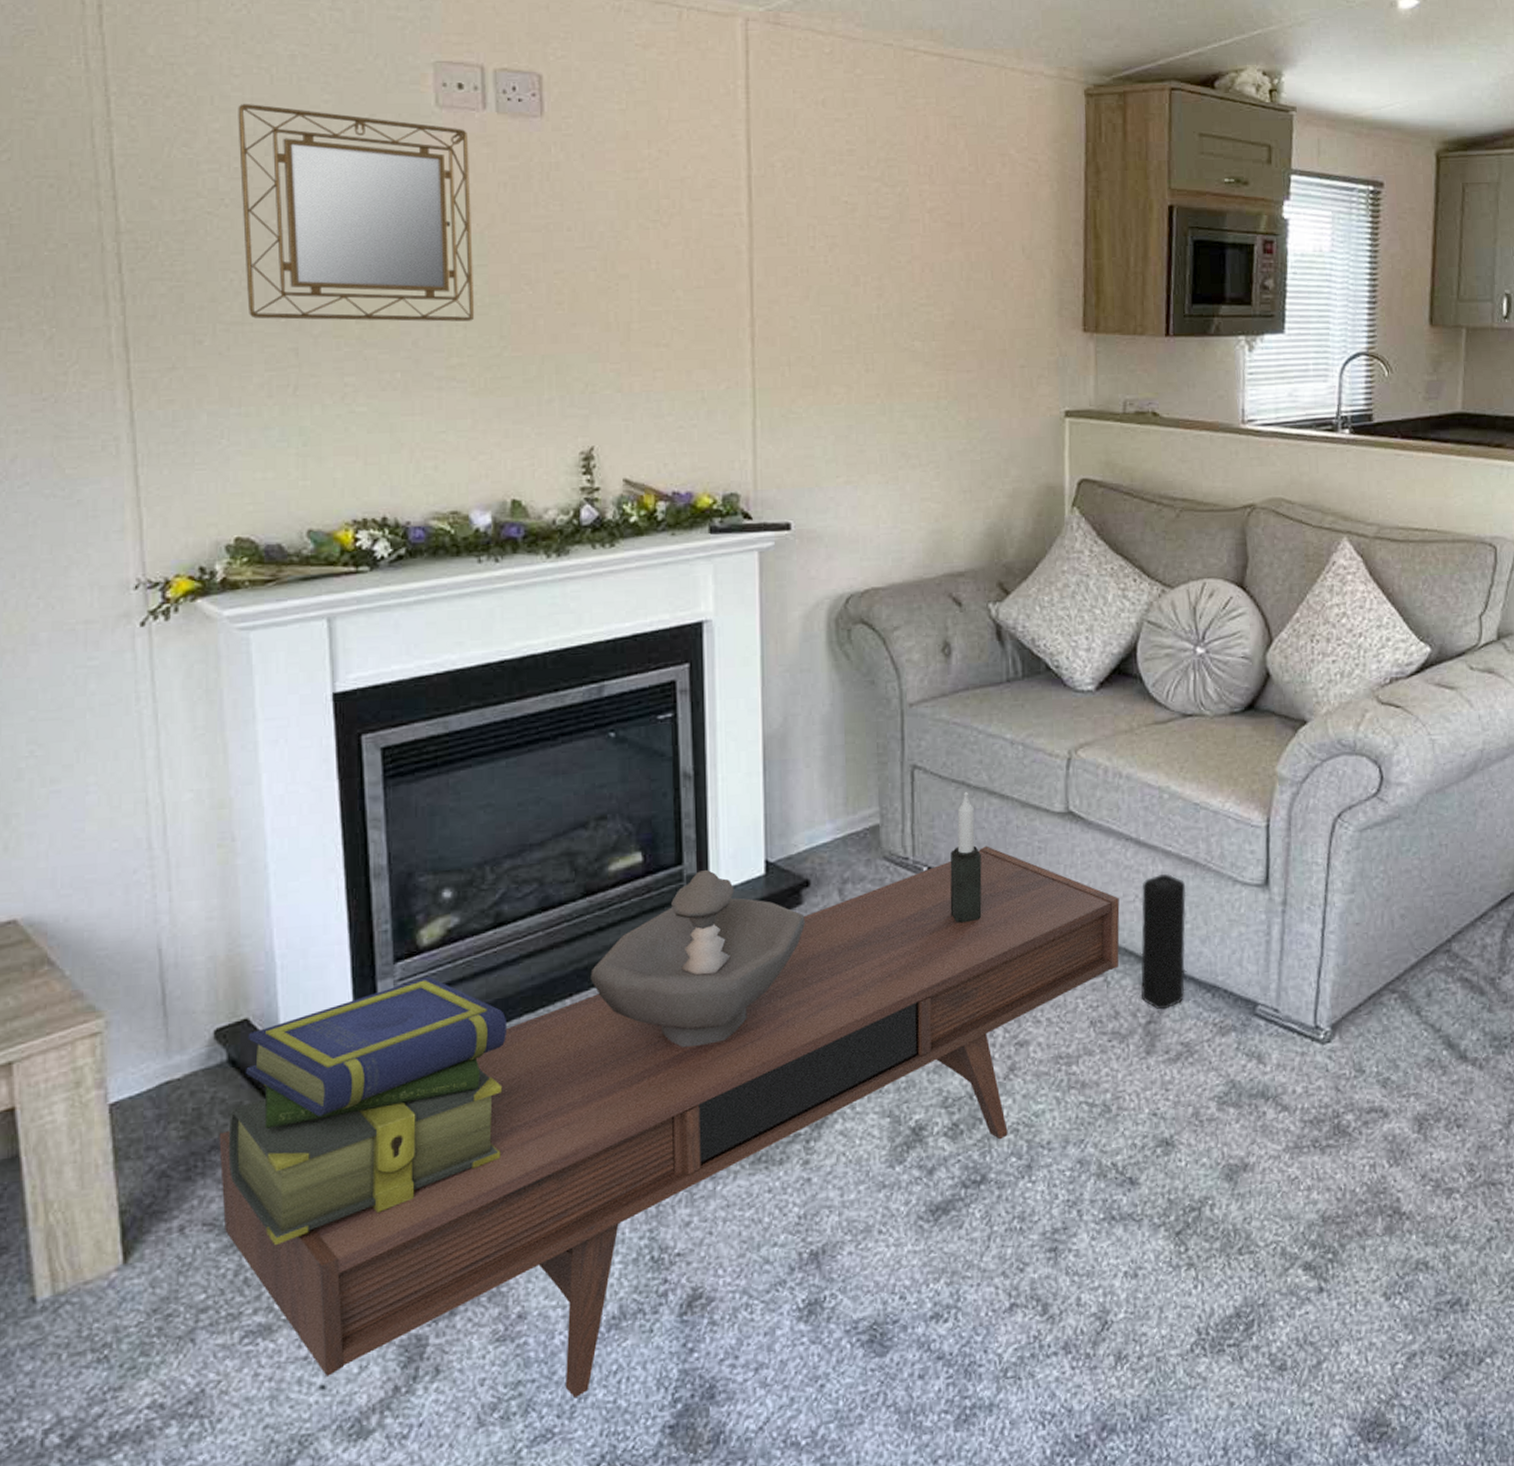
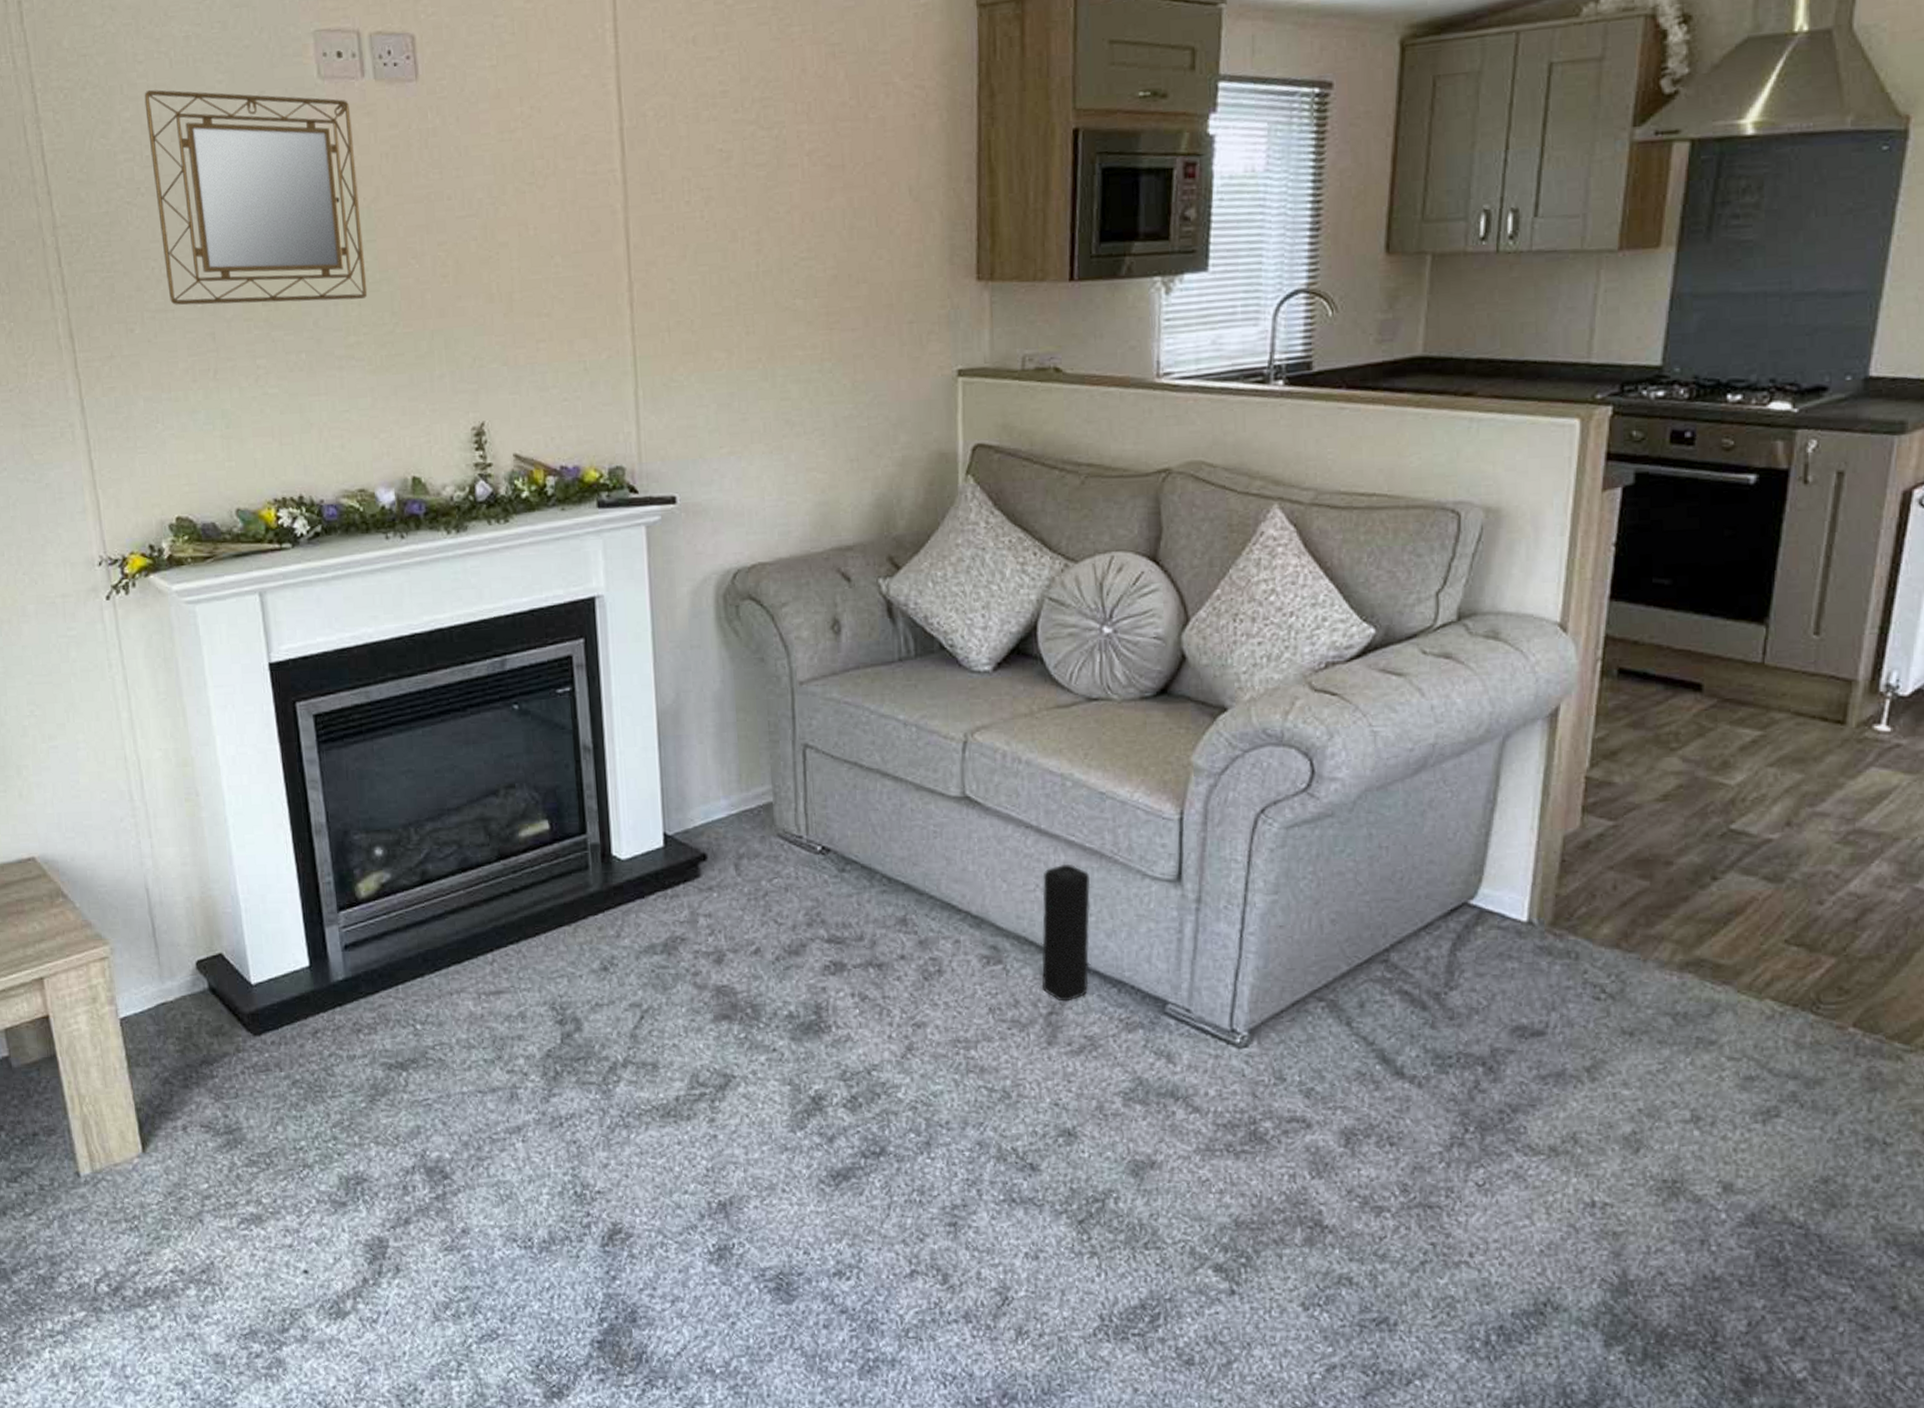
coffee table: present [219,846,1120,1397] -> none [207,828,1020,1306]
stack of books: present [228,977,506,1245] -> none [214,926,439,1149]
decorative bowl: present [590,869,805,1048] -> none [508,839,703,1006]
candle: present [950,792,982,923] -> none [844,773,877,903]

